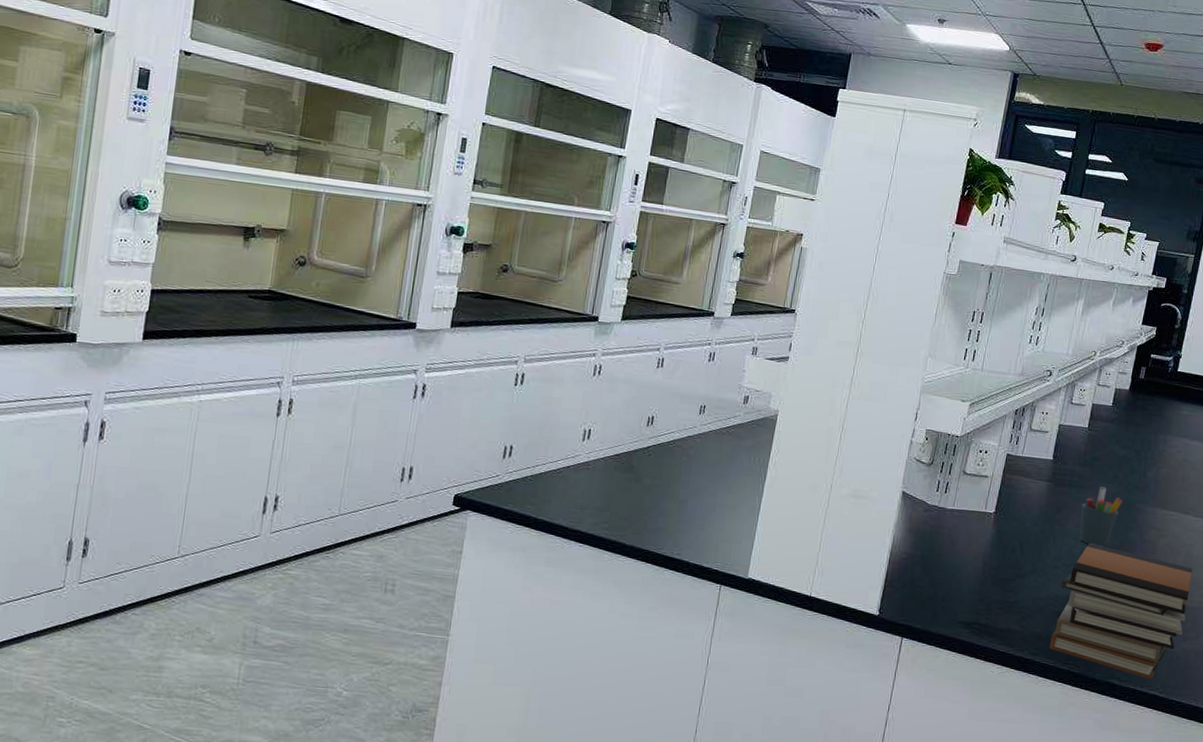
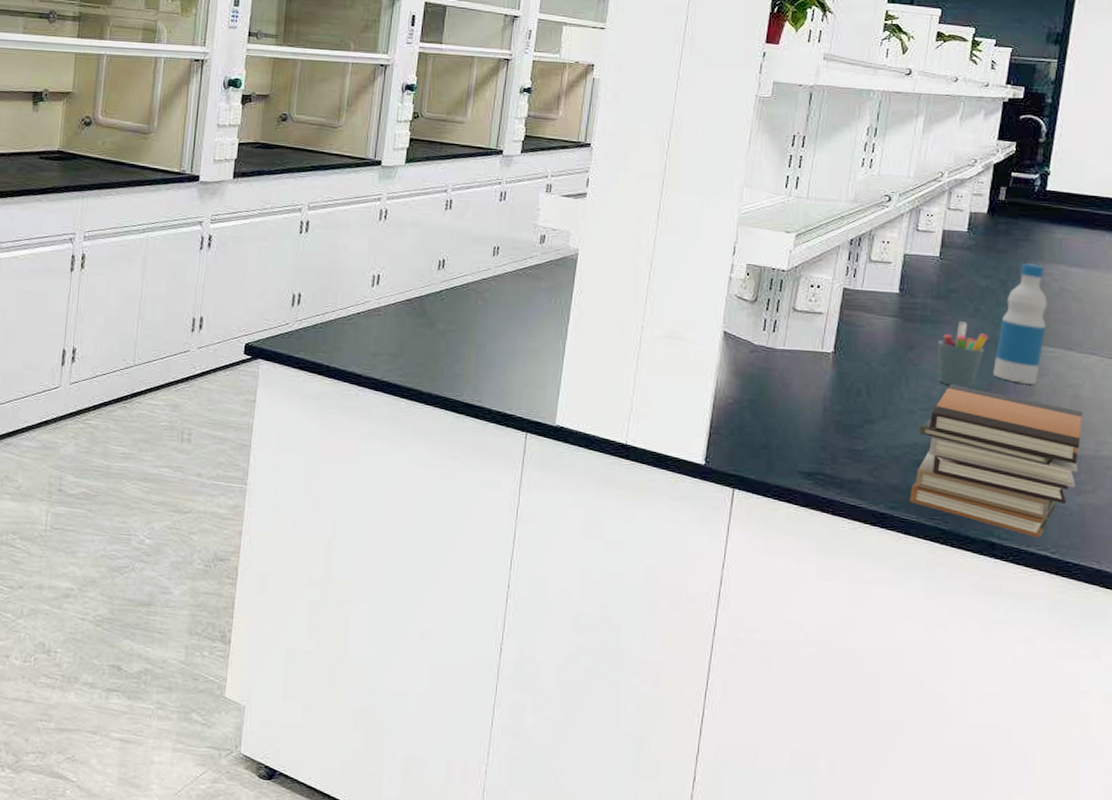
bottle: none [1124,435,1172,545] -> present [993,262,1047,385]

